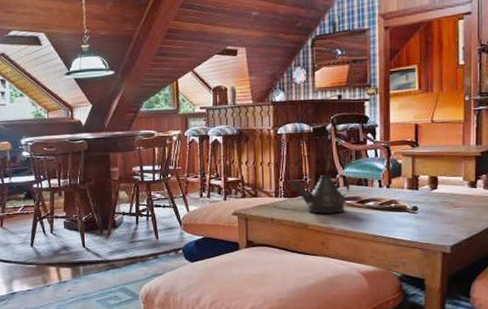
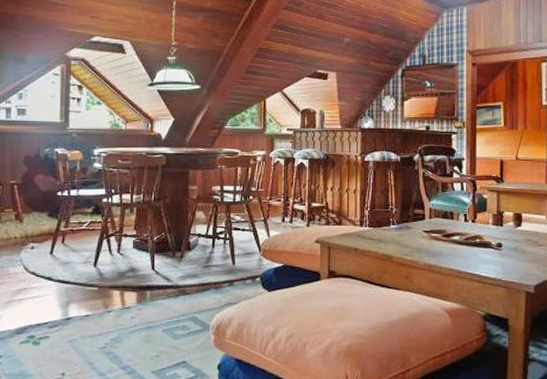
teapot: present [286,173,350,214] -> none [372,205,435,246]

